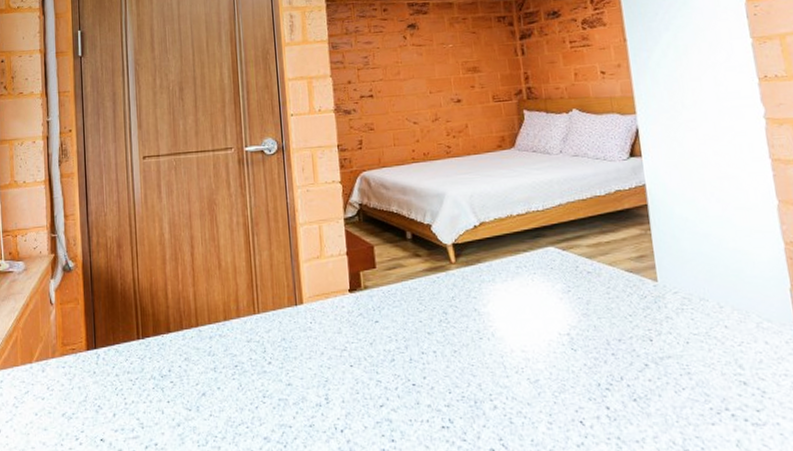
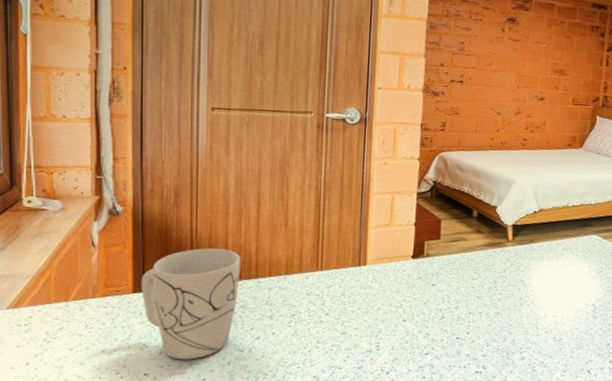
mug: none [93,297,182,422] -> present [141,248,241,360]

